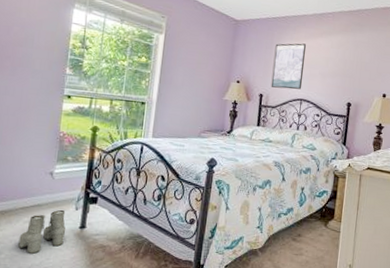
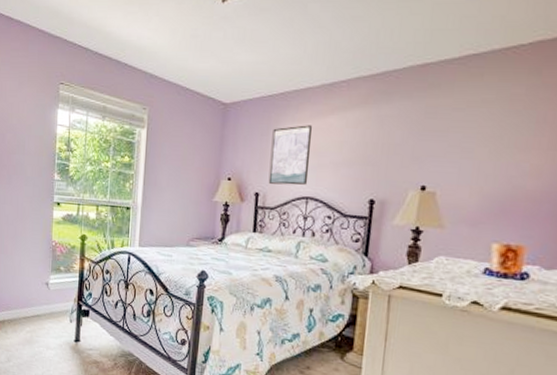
boots: present [18,209,66,254] -> none [23,321,63,364]

